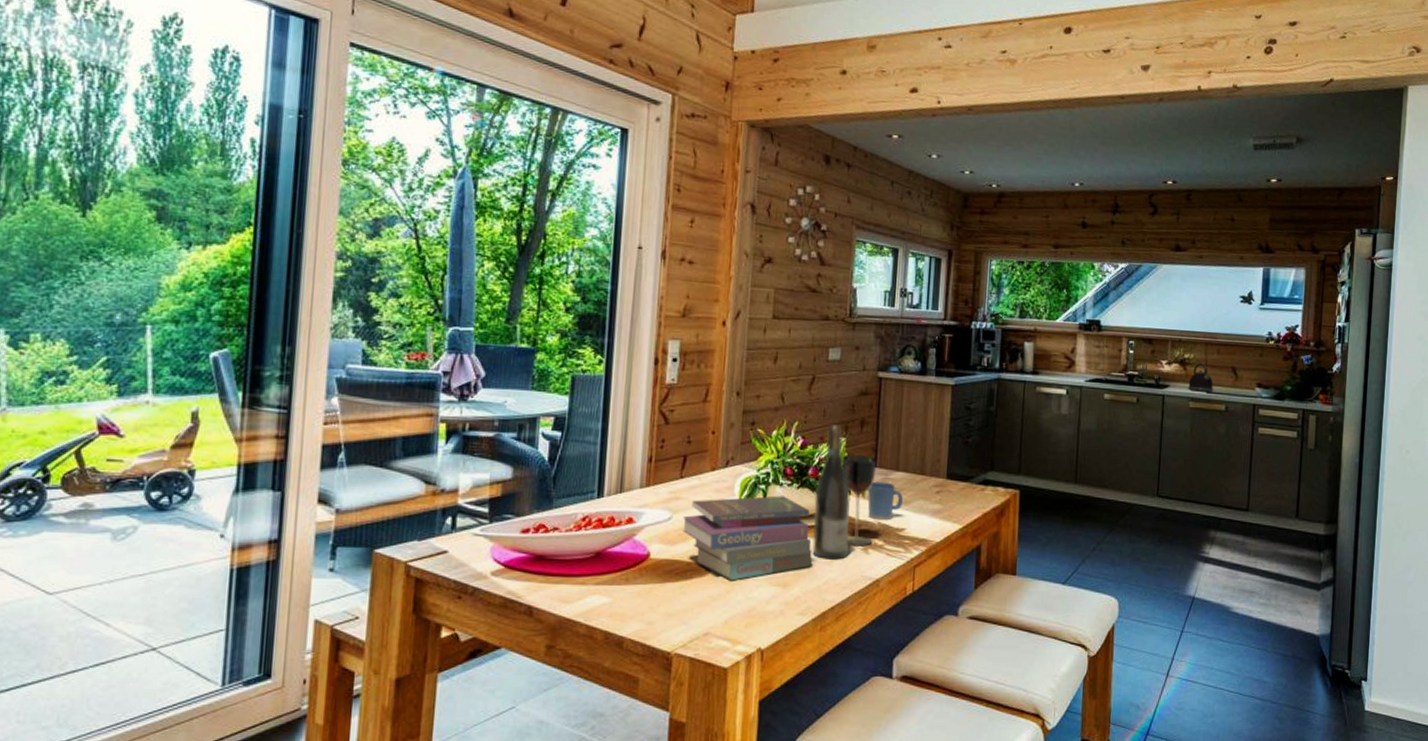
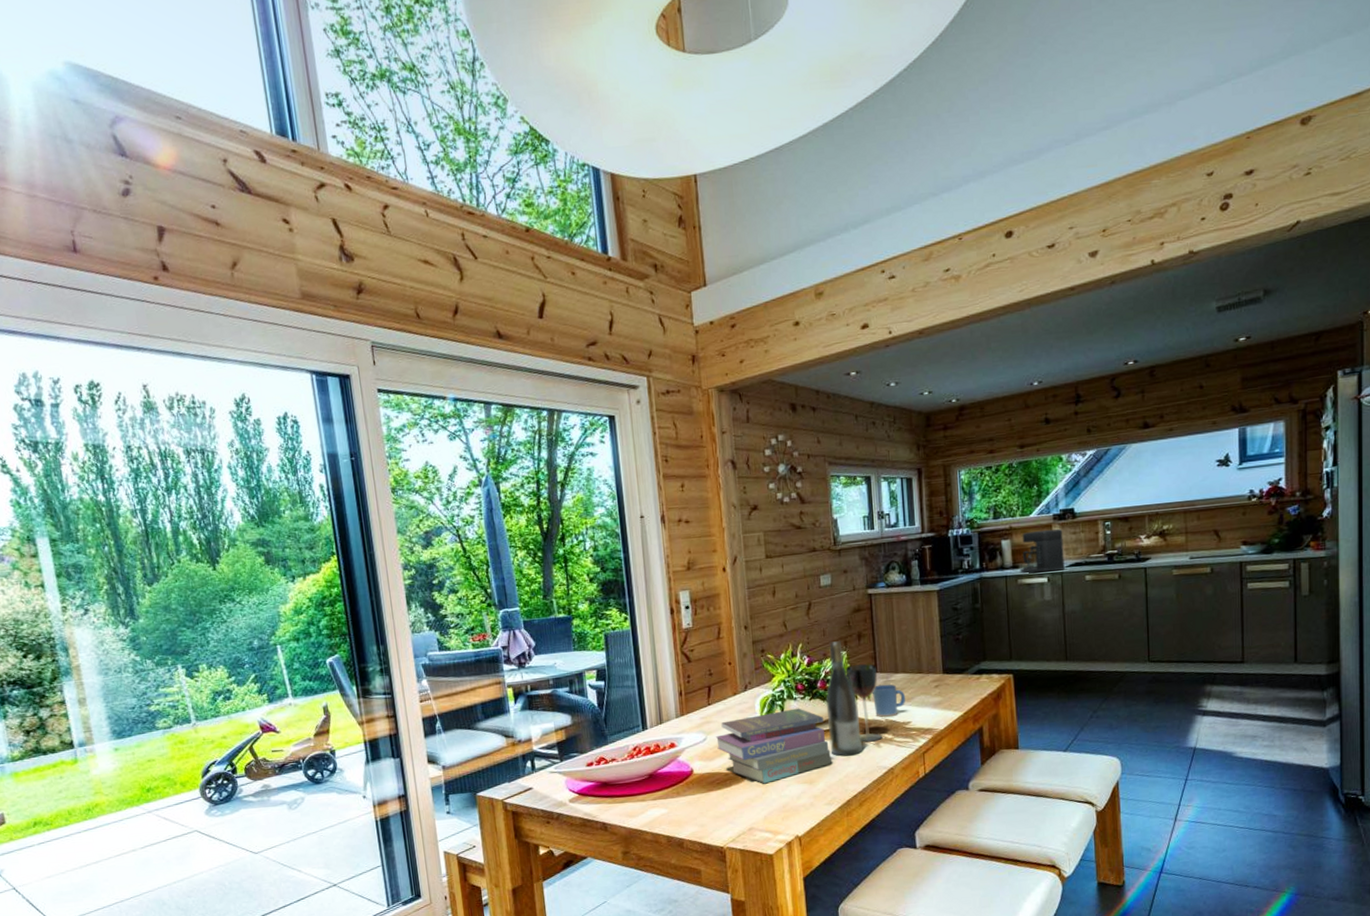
coffee maker: none [1039,337,1087,385] -> present [1020,529,1066,573]
kettle: present [1188,363,1213,393] -> none [1170,531,1196,560]

